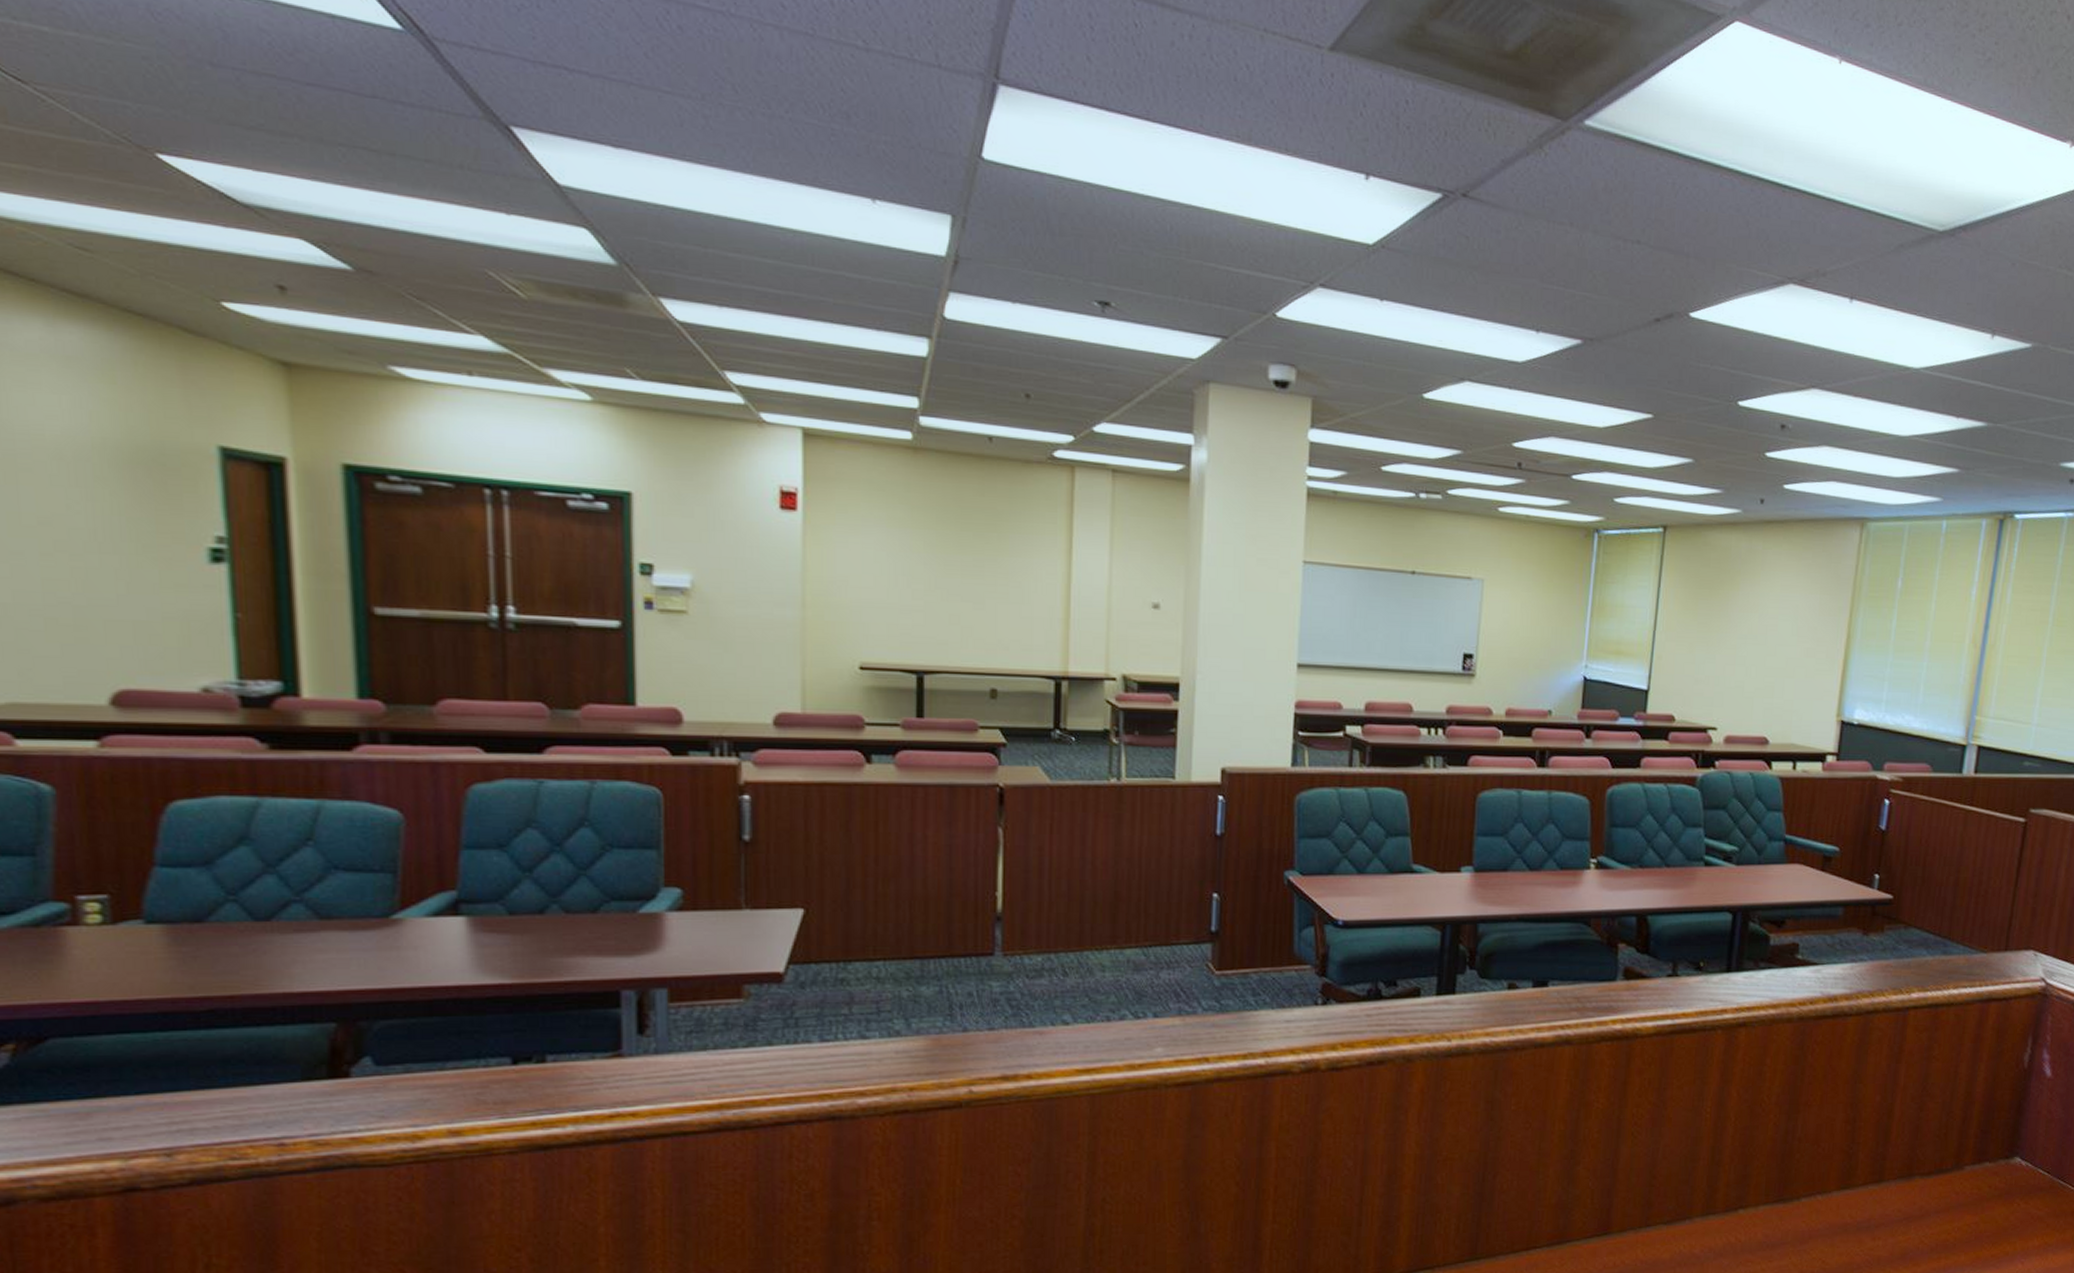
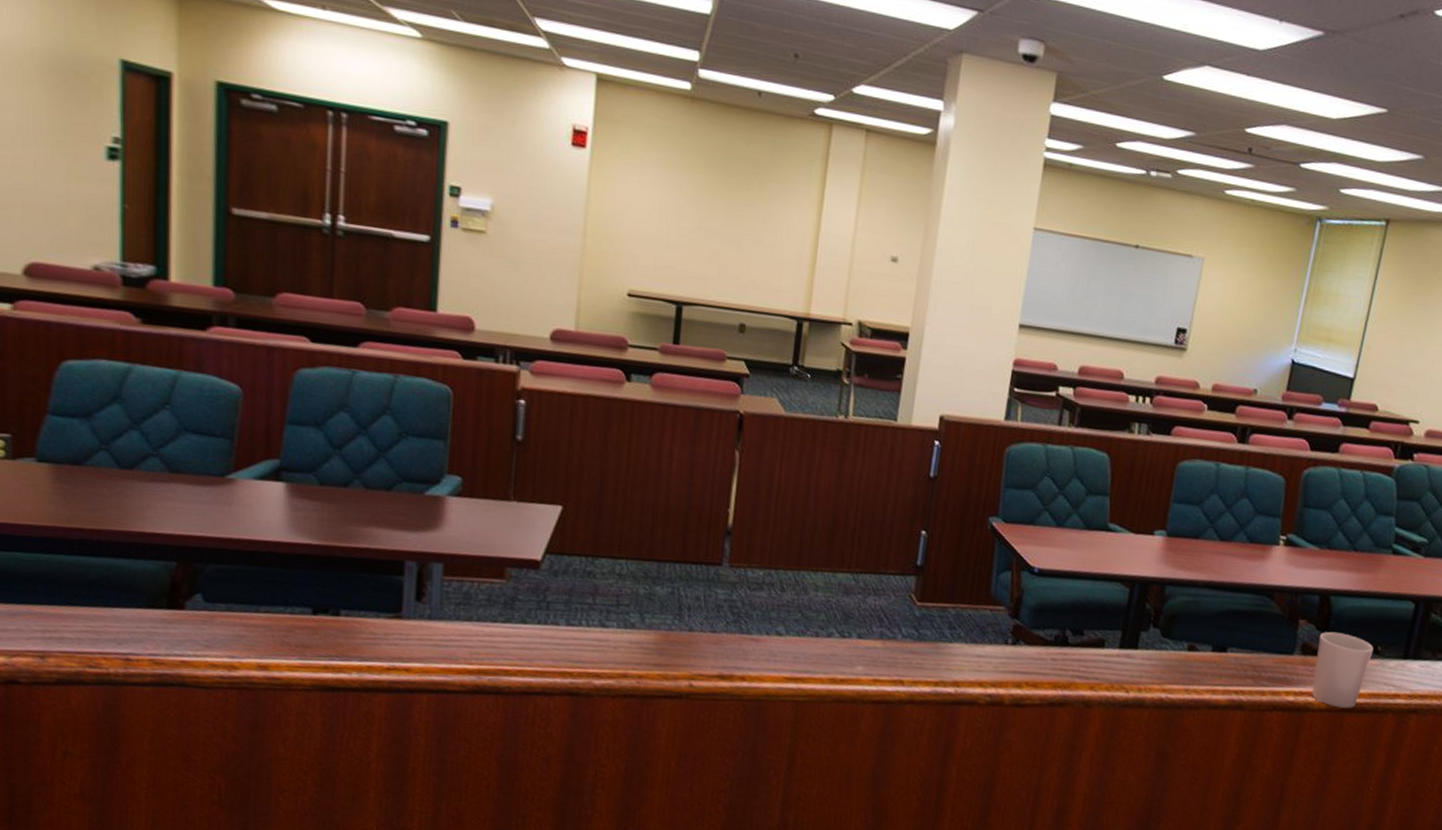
mug: none [1638,952,1696,1031] -> present [1311,631,1374,709]

